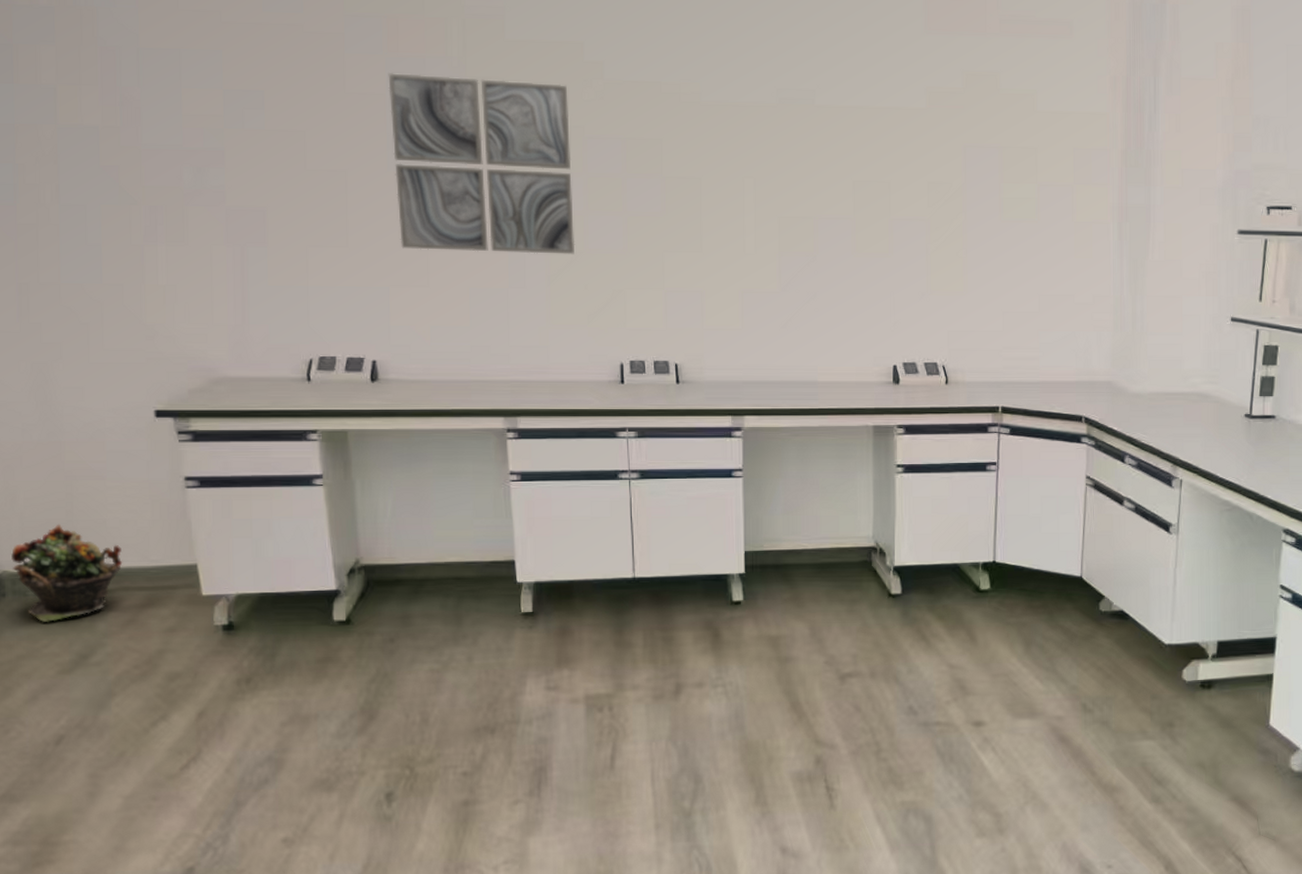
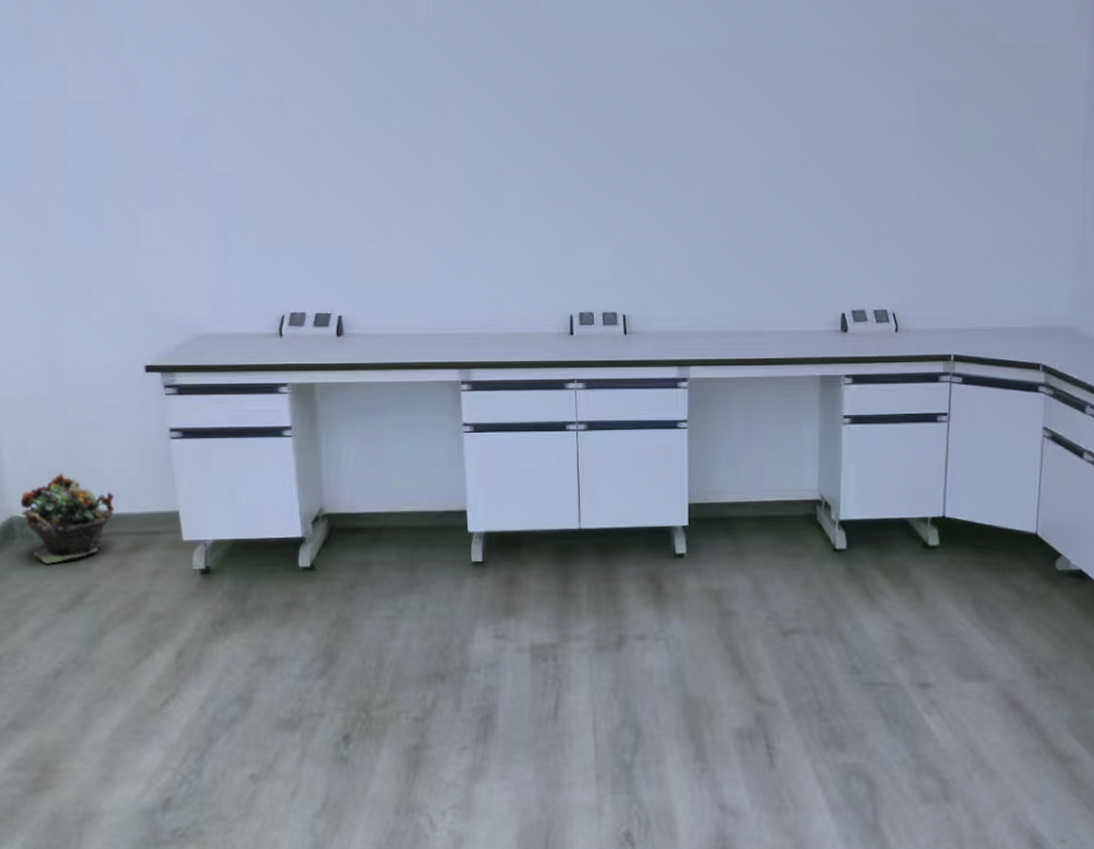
wall art: present [388,72,575,255] -> none [357,36,529,209]

